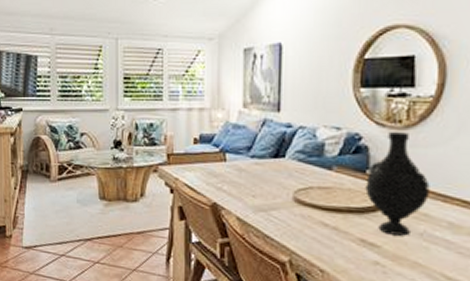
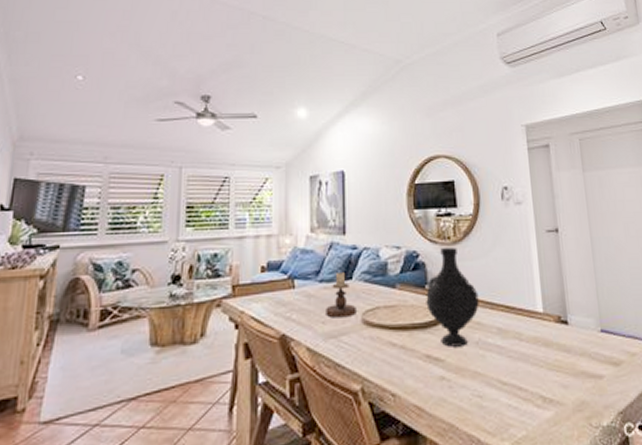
candlestick: none [256,149,288,194] -> present [326,271,356,318]

